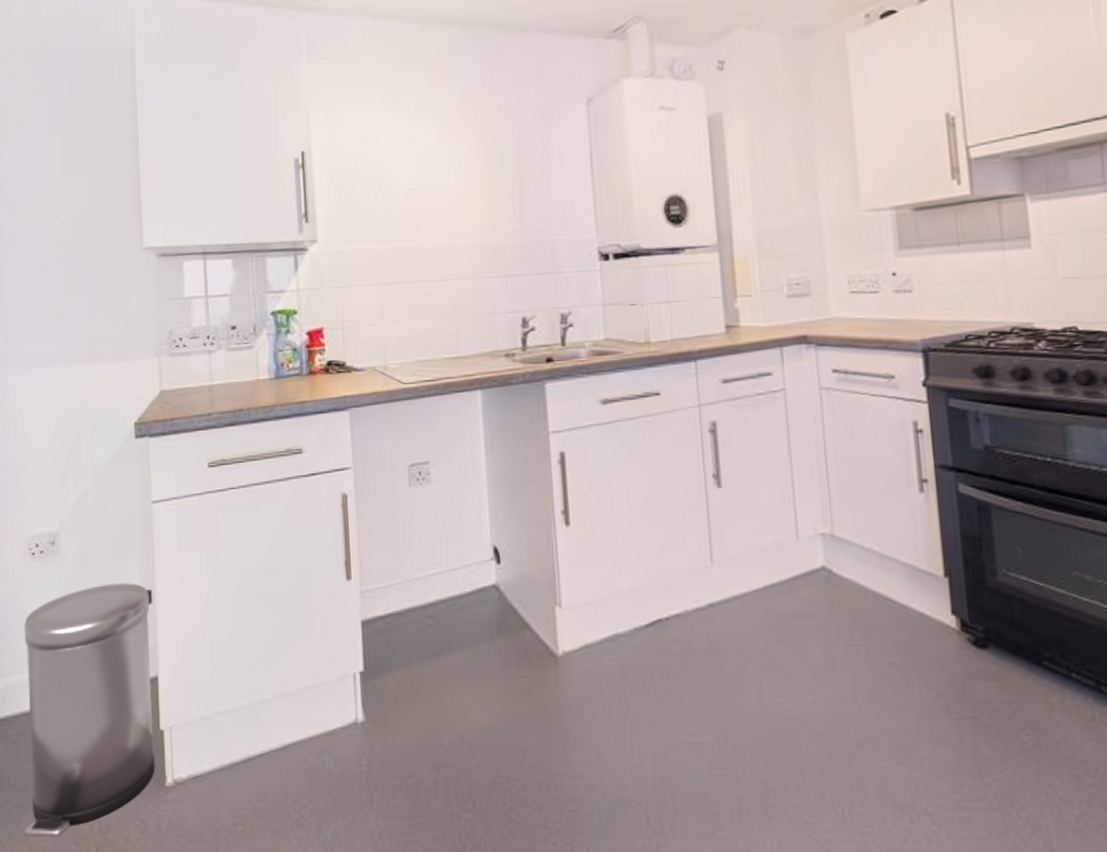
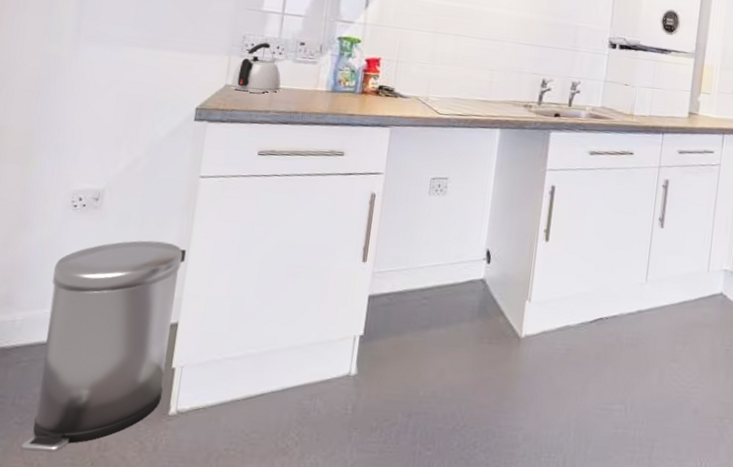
kettle: none [165,334,219,396] -> present [230,42,282,94]

